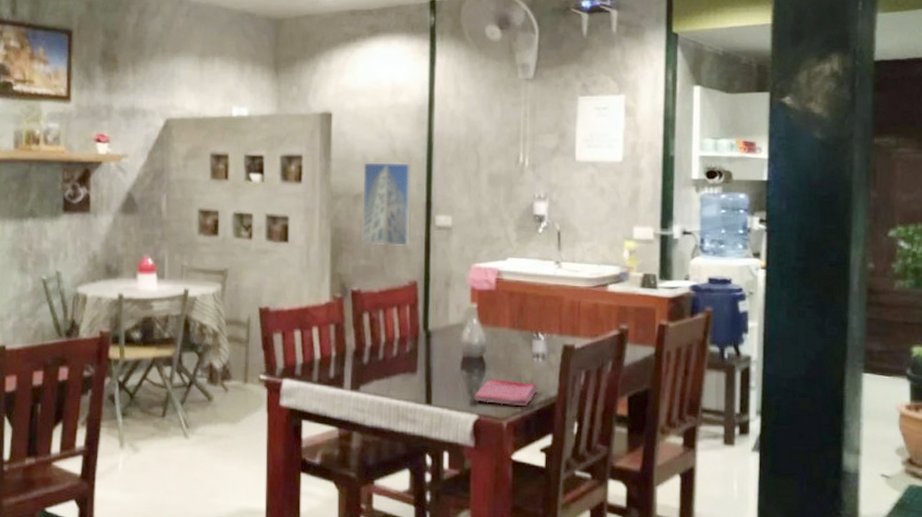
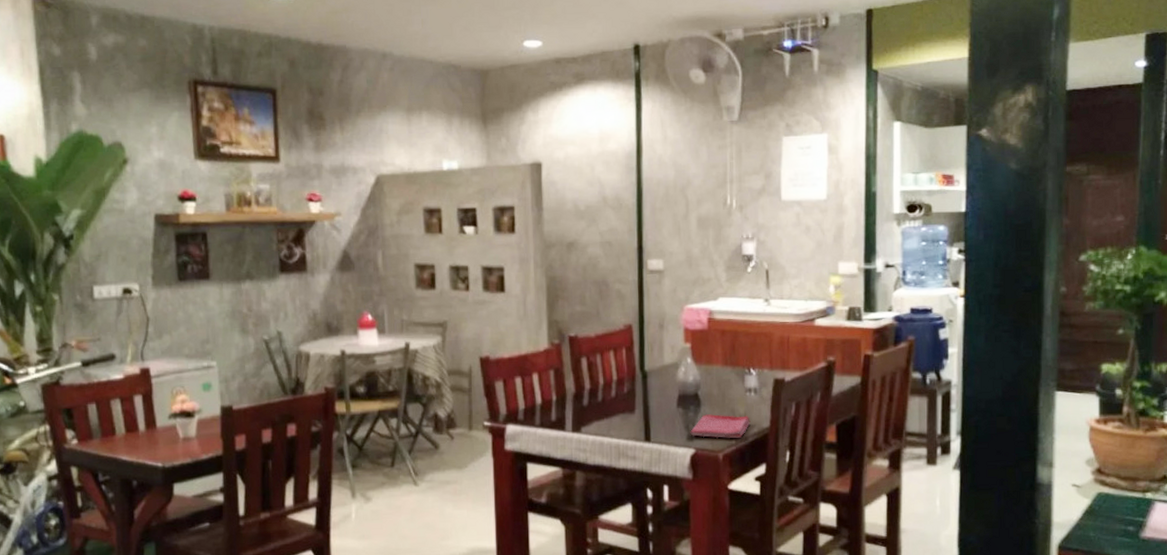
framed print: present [362,162,412,247] -> none [576,209,624,292]

